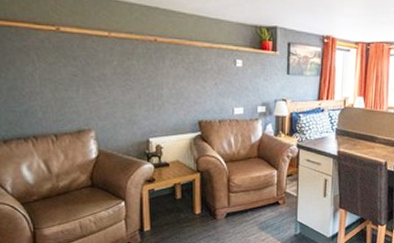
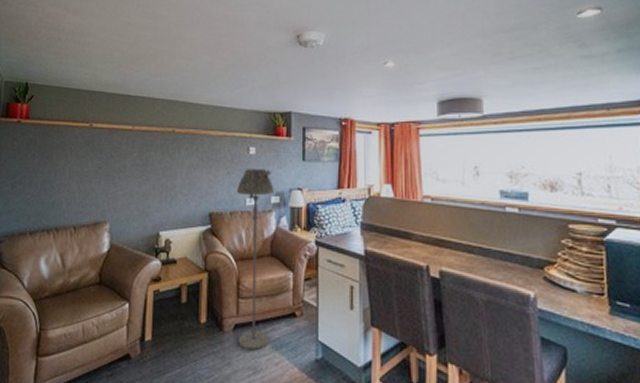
floor lamp: none [224,81,260,232] -> present [236,169,274,351]

